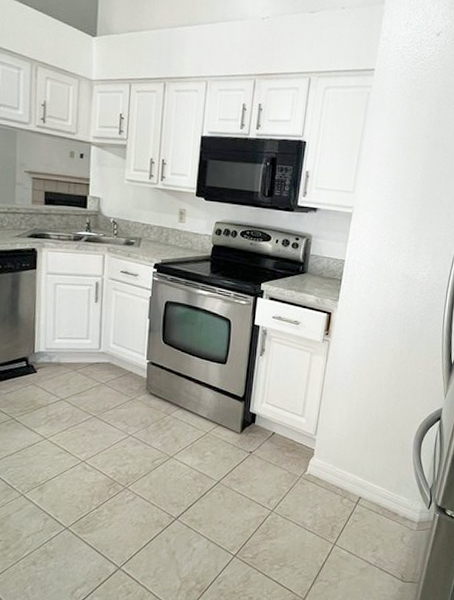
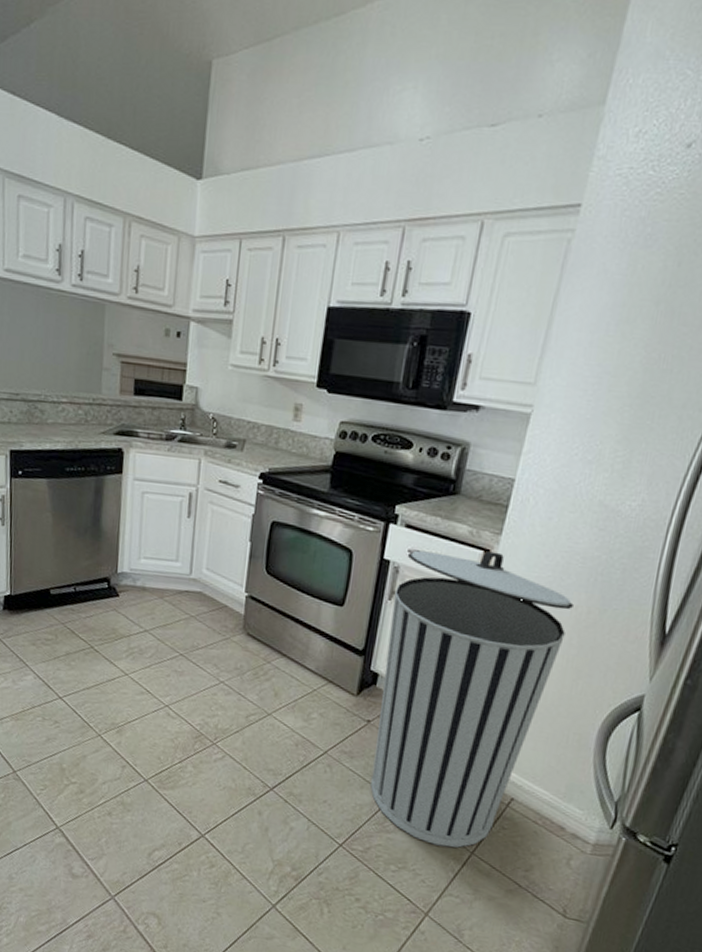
trash can: none [255,313,391,543] -> present [370,550,573,848]

